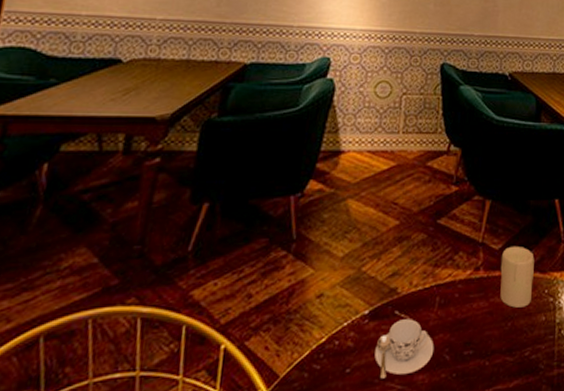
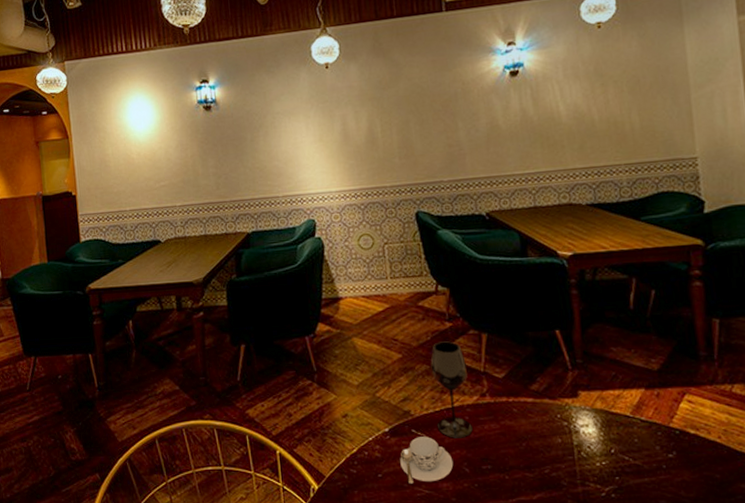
wineglass: none [423,207,466,320] -> present [430,341,473,438]
candle: present [500,245,534,308] -> none [505,374,544,430]

